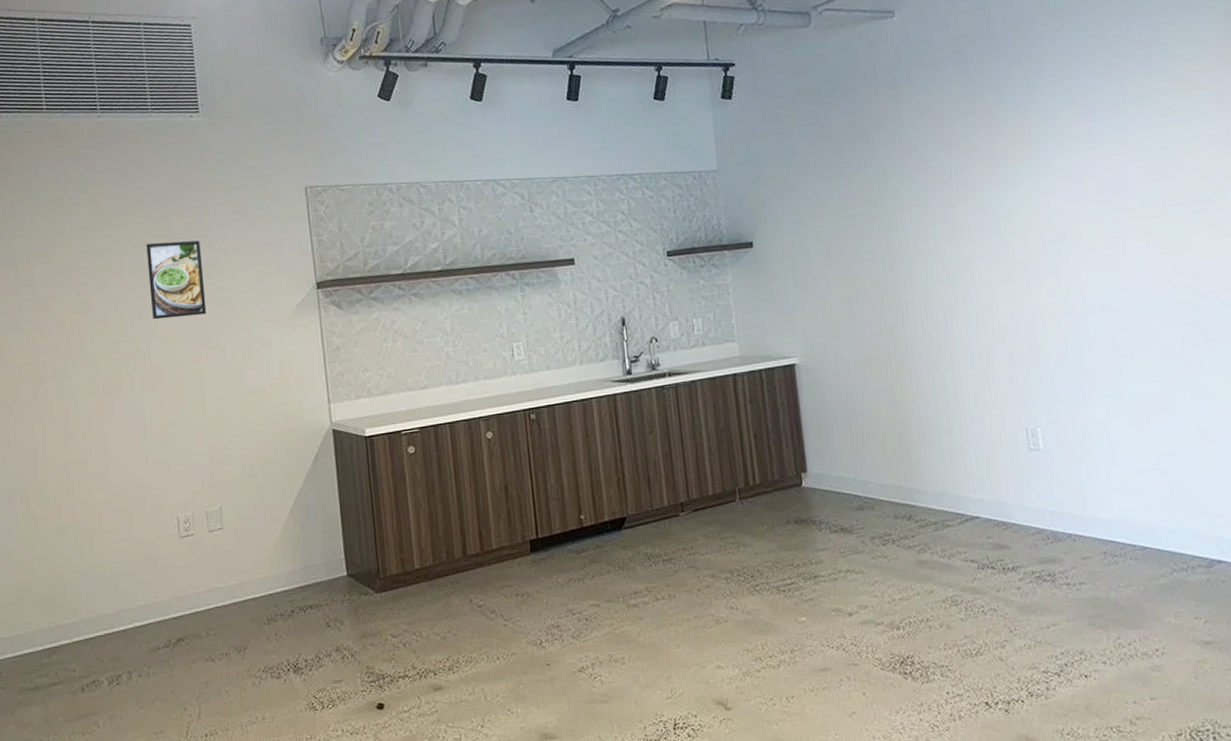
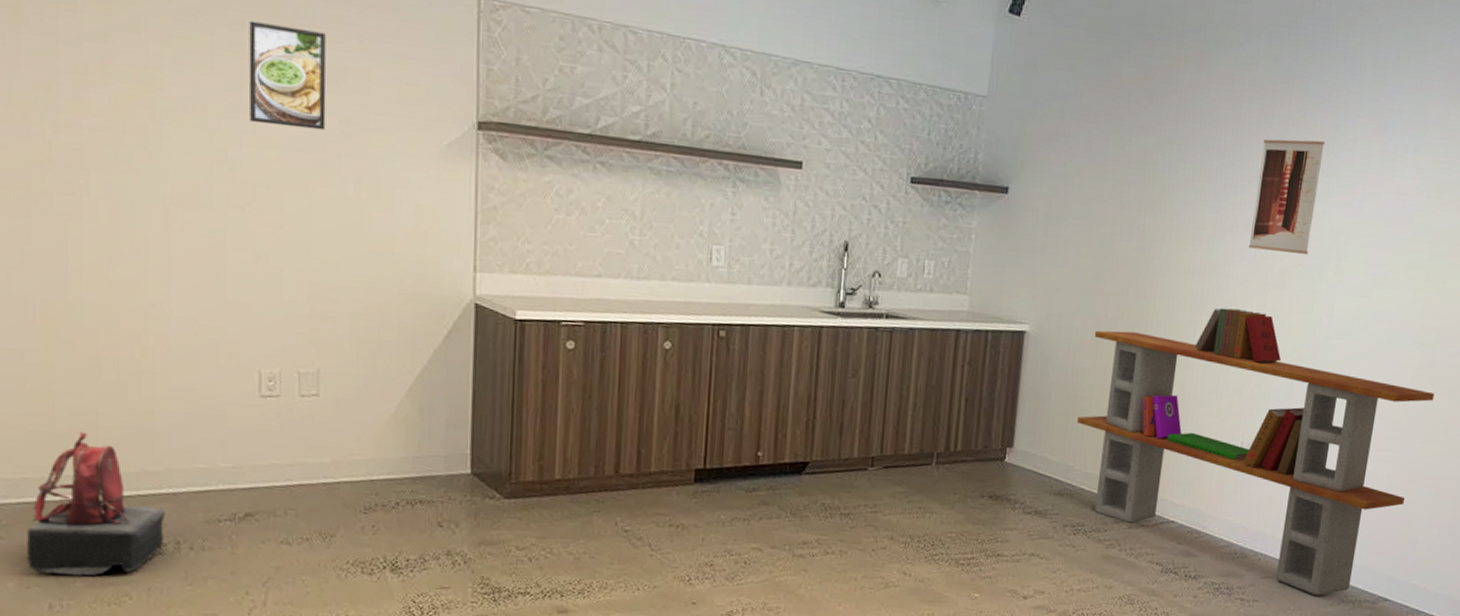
backpack: none [21,589,119,715] -> present [26,432,165,576]
bookcase: none [858,304,1211,569] -> present [1076,308,1435,596]
wall art: none [974,139,1044,248] -> present [1248,139,1325,254]

